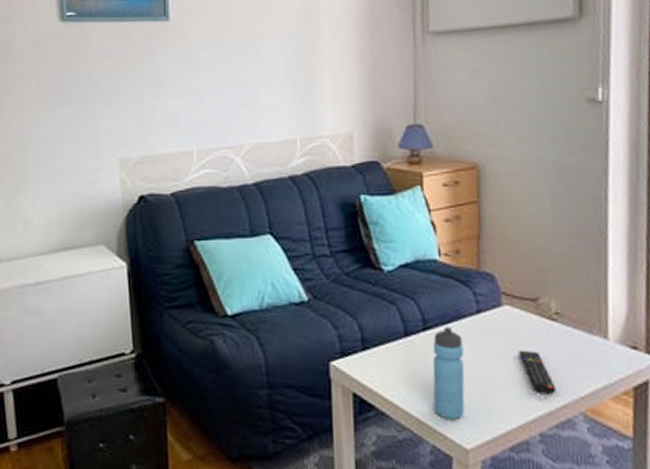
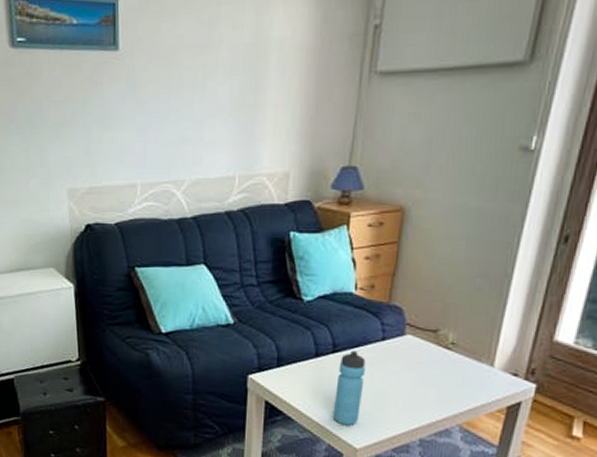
remote control: present [519,351,556,394] -> none [413,373,440,409]

